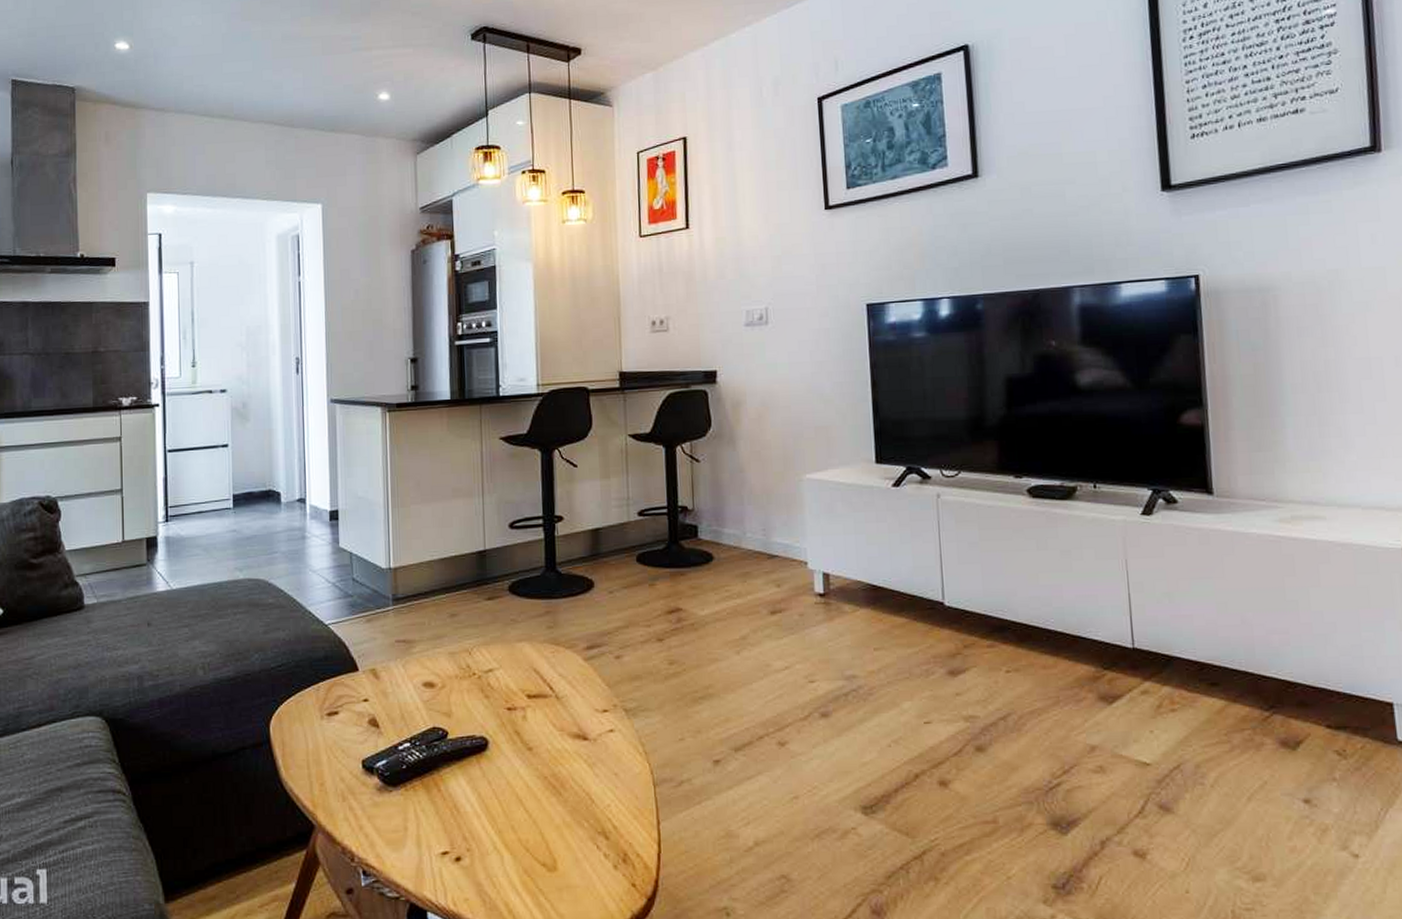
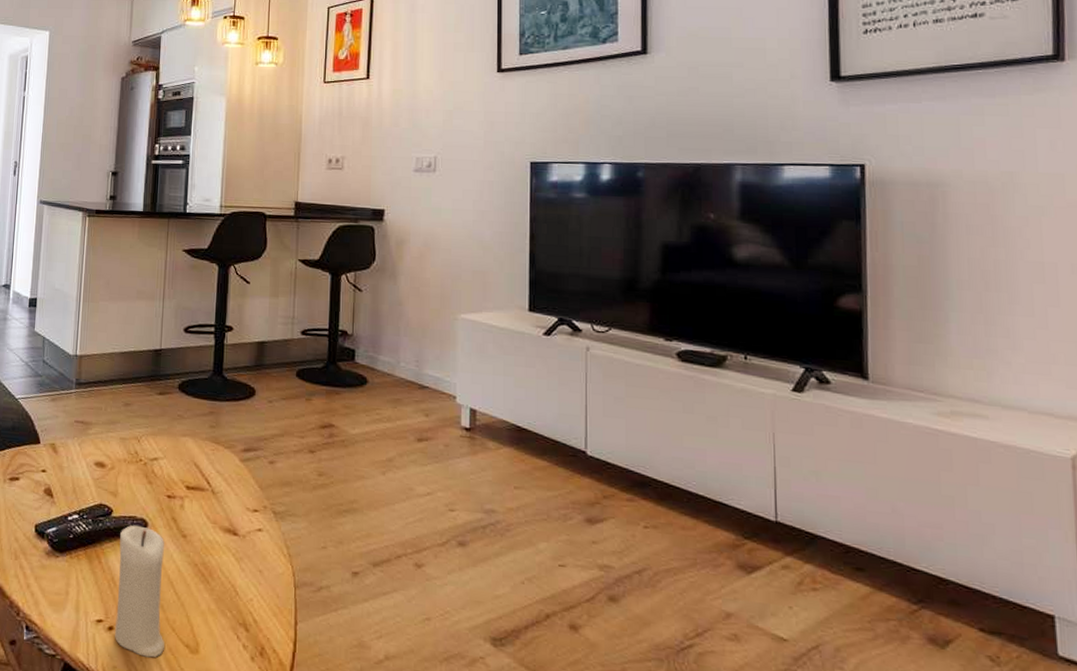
candle: none [459,744,519,883] -> present [115,525,165,658]

